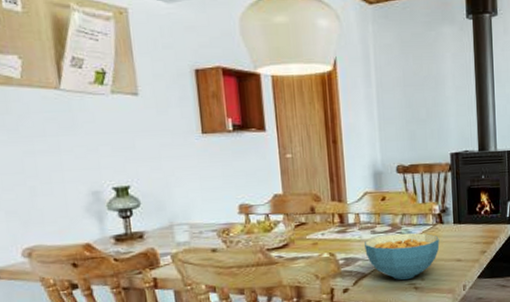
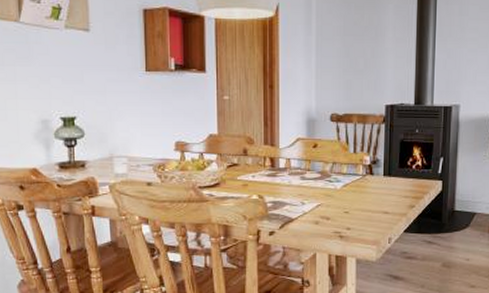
cereal bowl: present [365,232,440,281] -> none [294,181,368,228]

